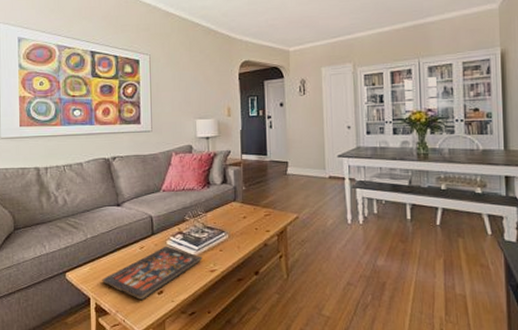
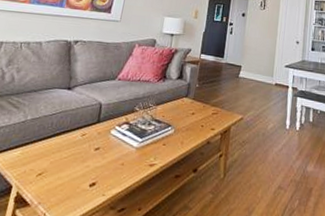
board game: present [102,246,203,300] -> none [31,135,144,191]

